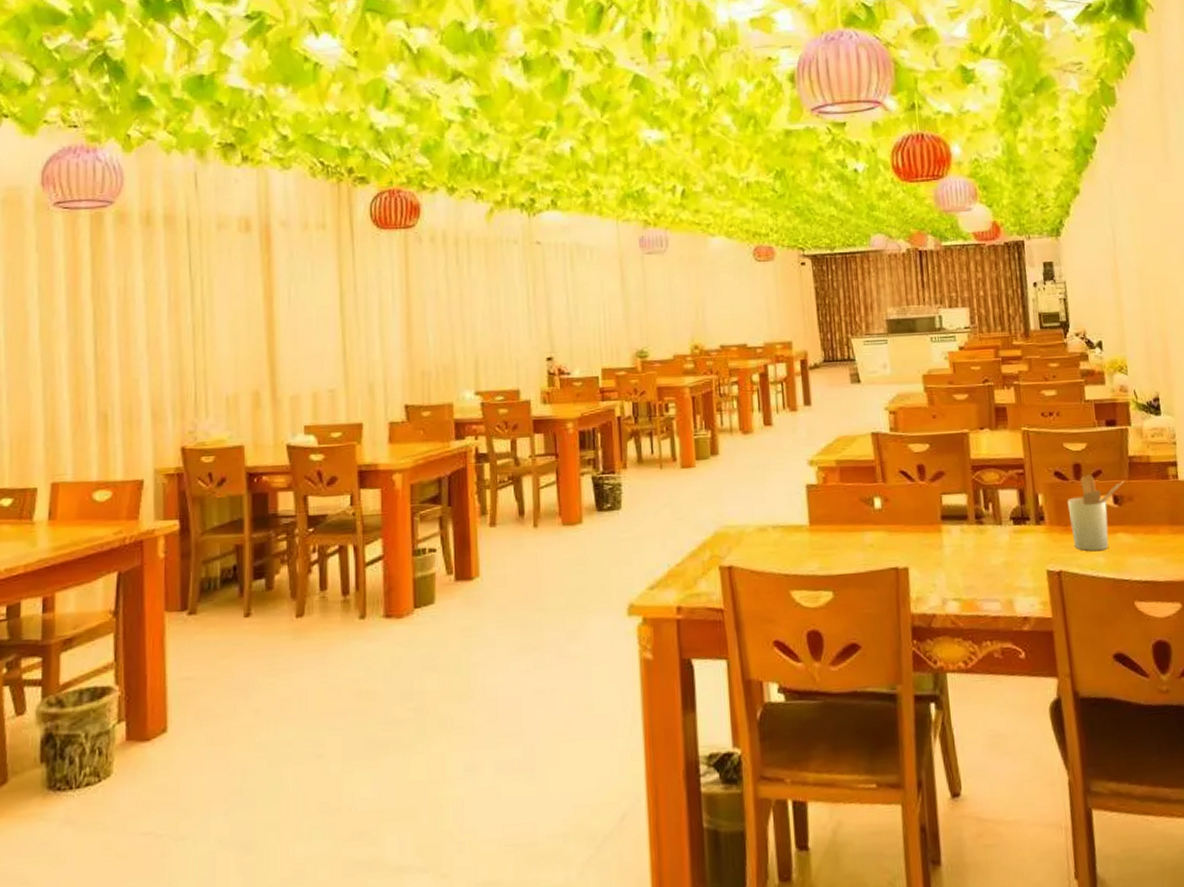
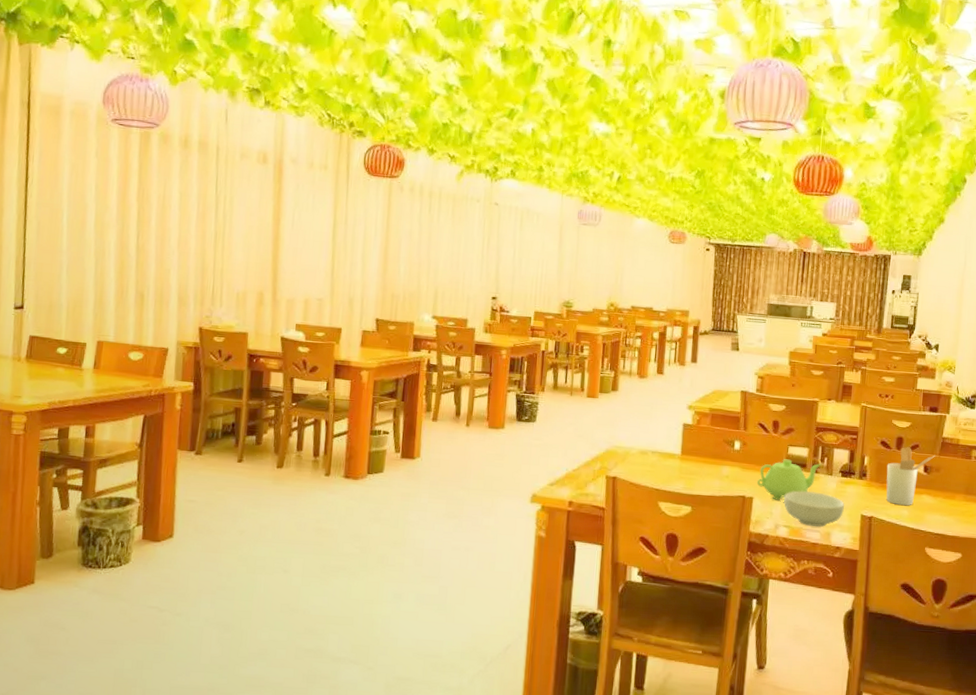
teapot: none [909,512,986,567] -> present [756,459,822,501]
cereal bowl: none [947,548,1025,595] -> present [784,491,844,527]

